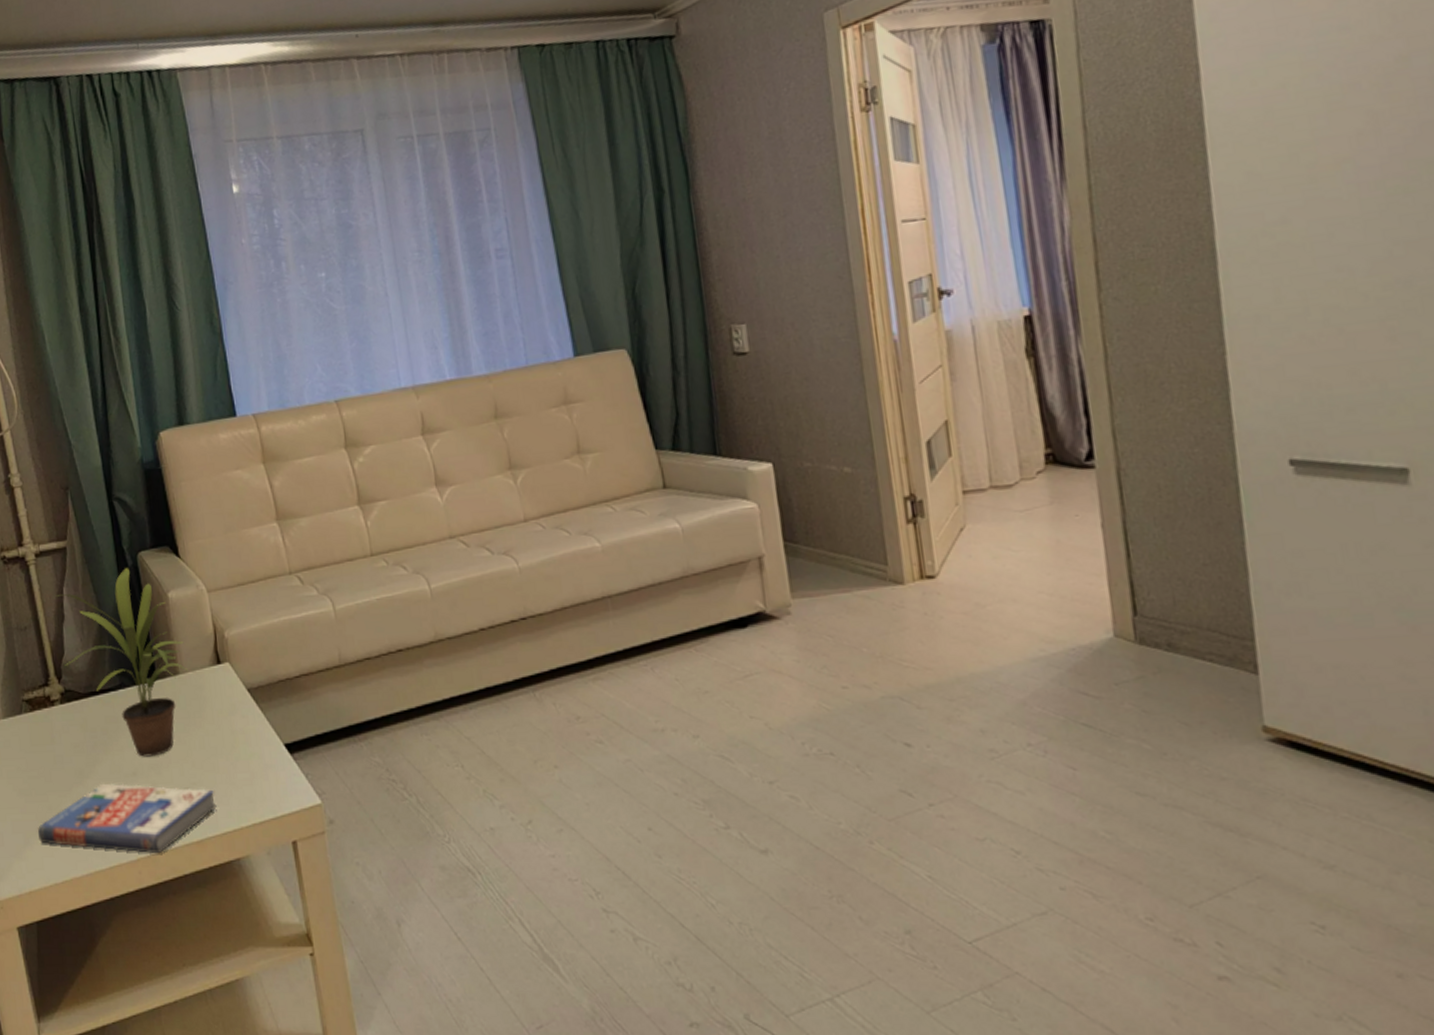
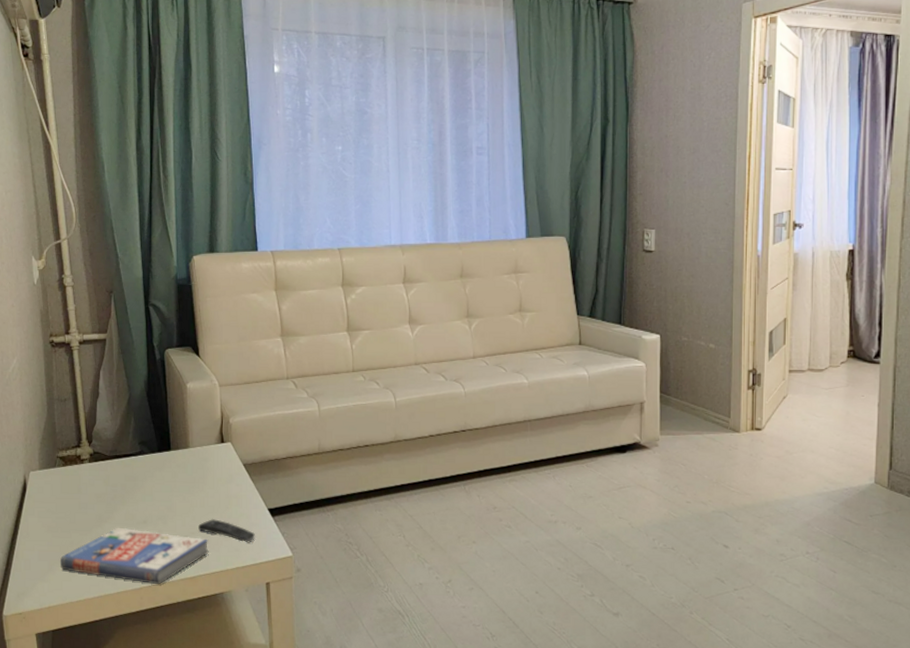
potted plant: present [56,568,187,757] -> none [94,361,196,510]
remote control: none [200,762,272,791] -> present [198,518,255,543]

